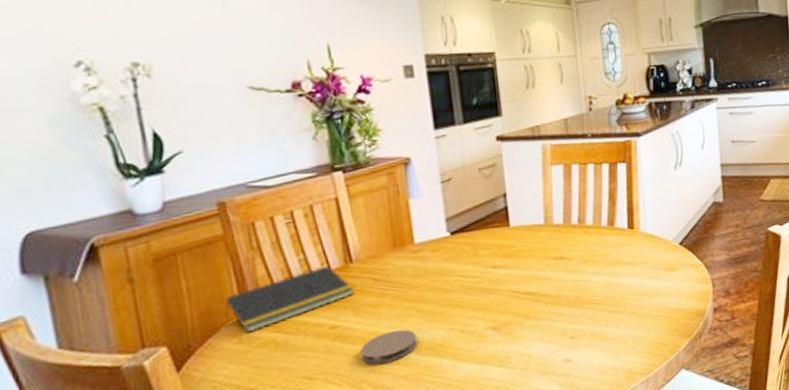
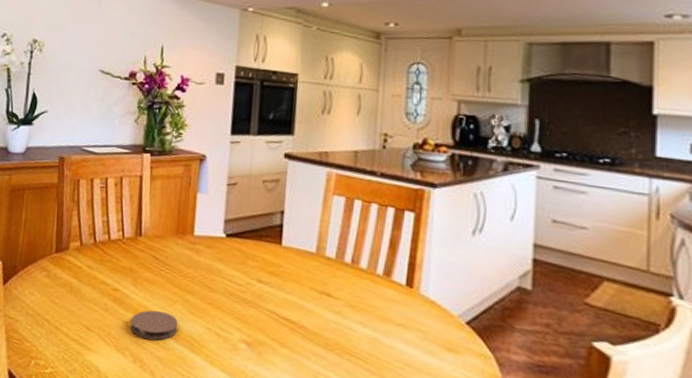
notepad: present [225,265,354,333] -> none [44,231,137,272]

